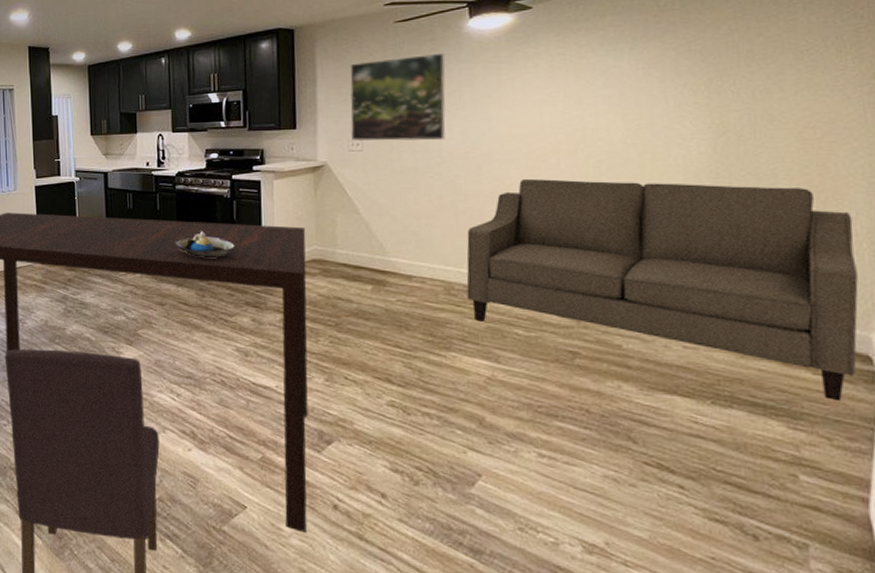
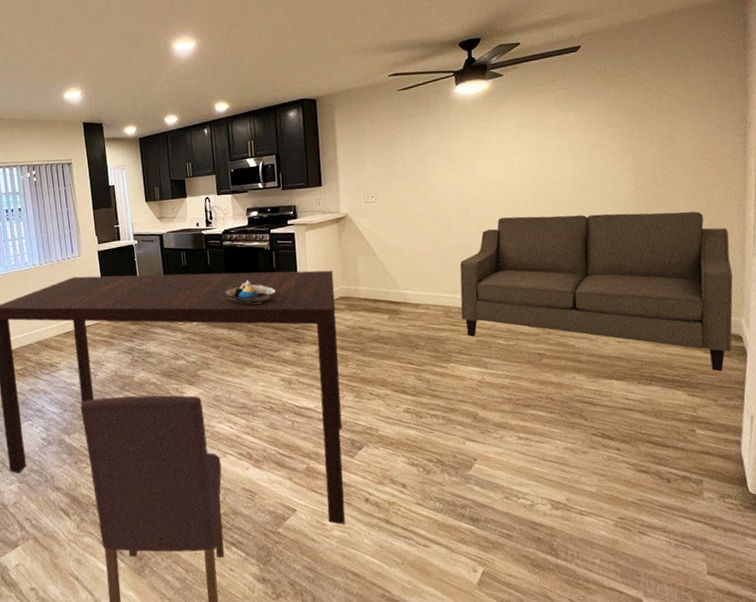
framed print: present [350,52,446,141] -> none [363,115,440,194]

